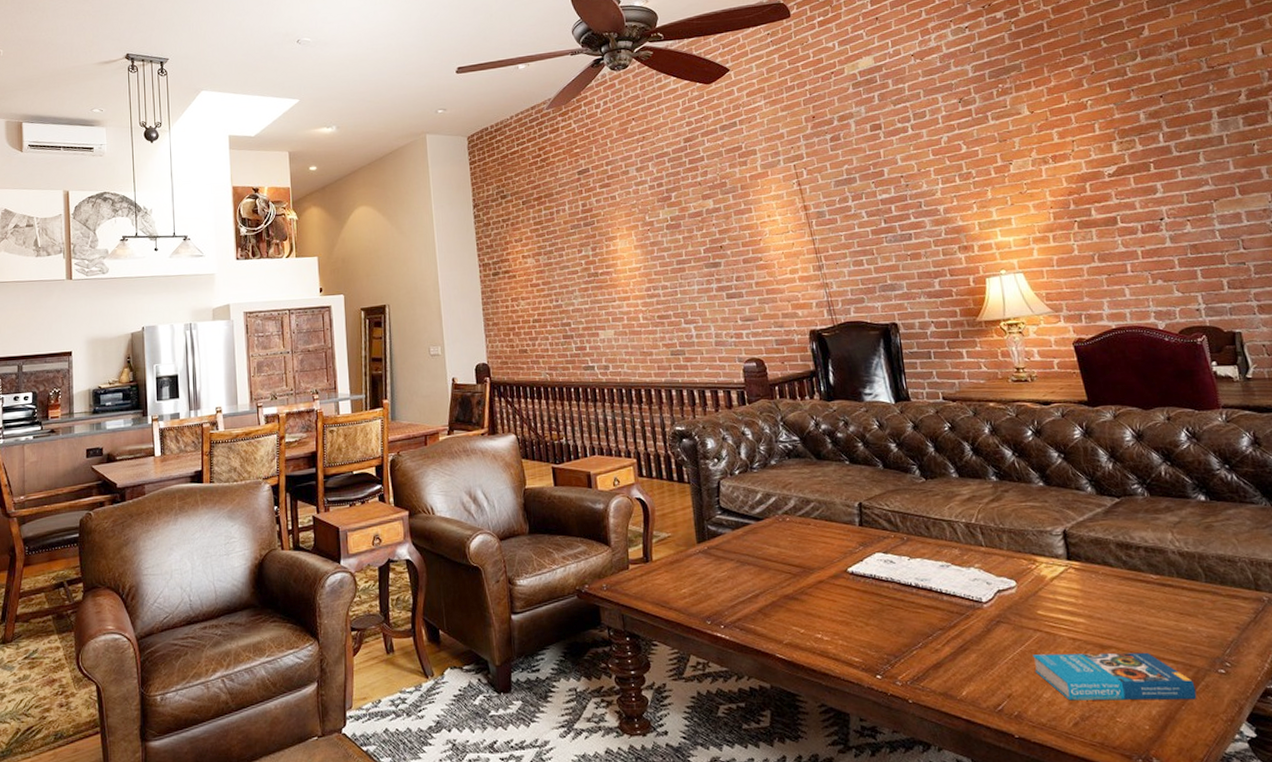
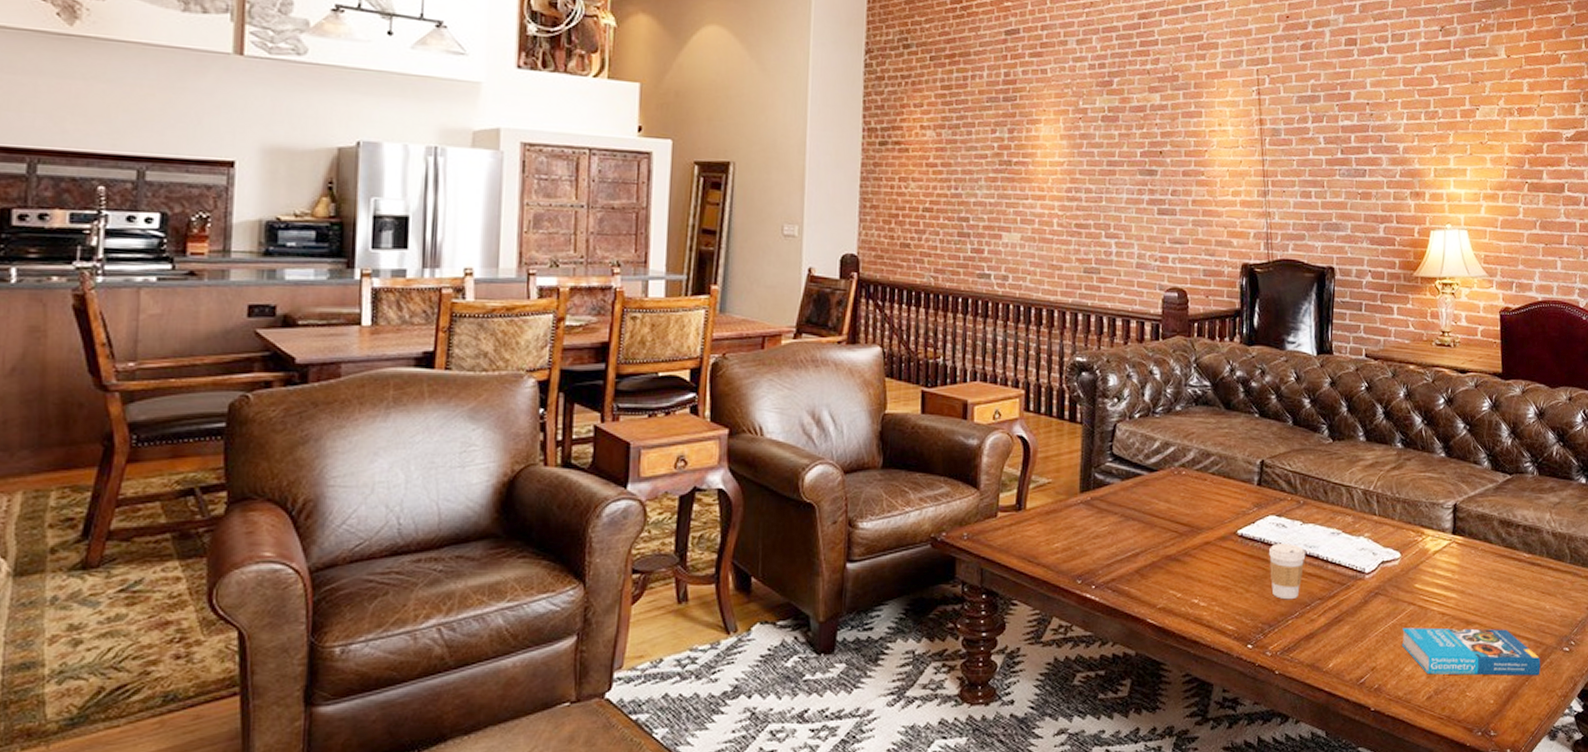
coffee cup: none [881,578,919,632] -> present [1268,544,1306,600]

